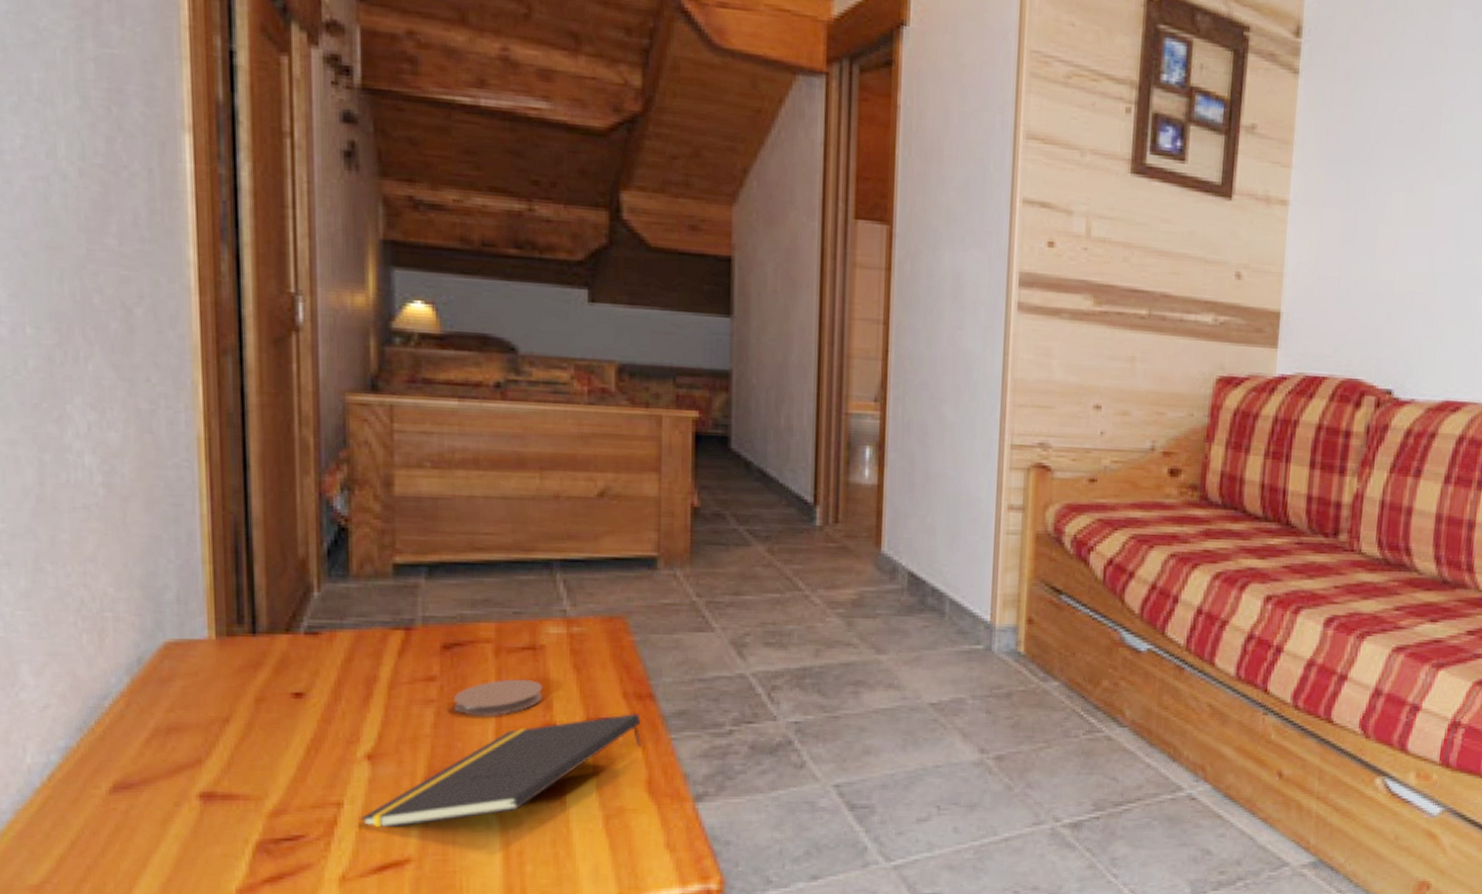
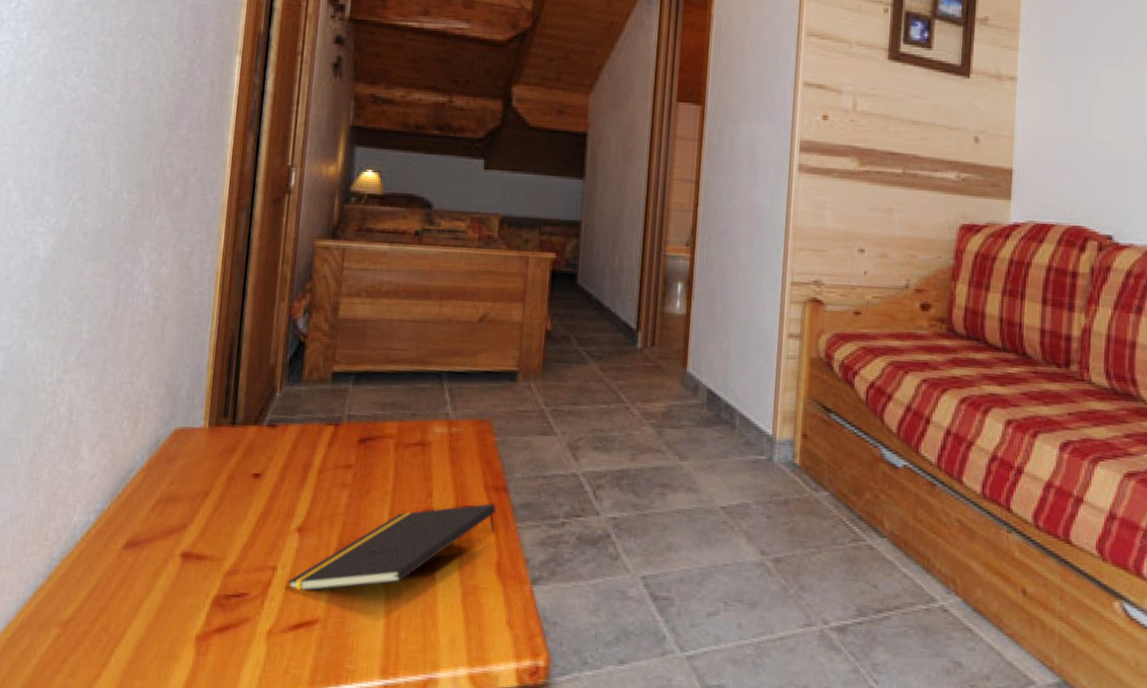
coaster: present [454,679,543,716] -> none [362,469,427,500]

